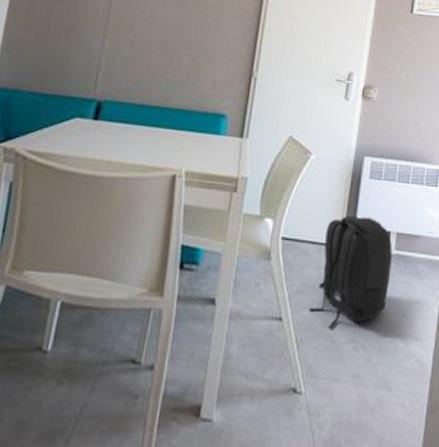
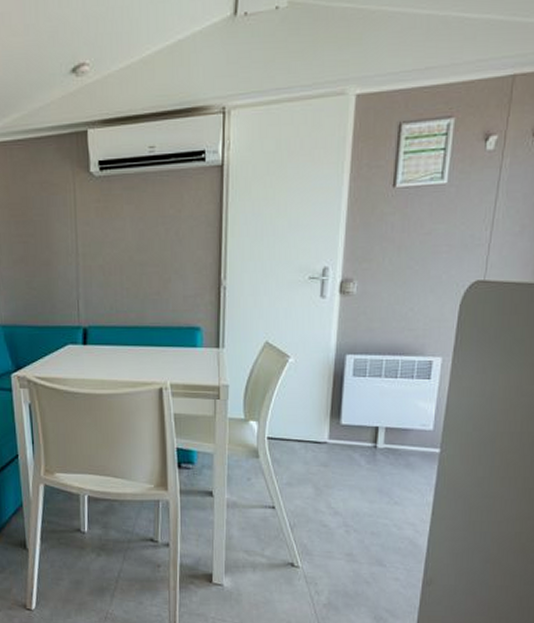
backpack: present [308,216,393,329] -> none [299,414,381,515]

